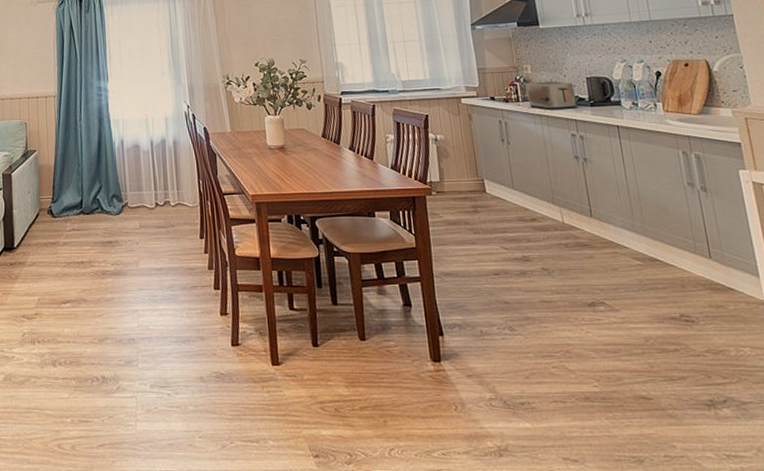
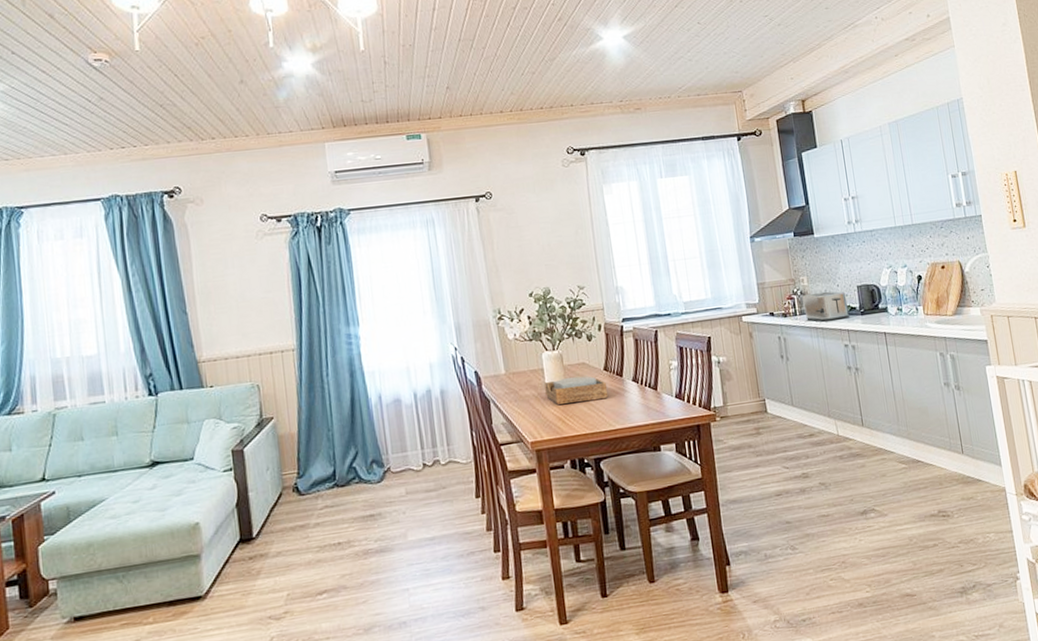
napkin holder: none [266,140,325,165] -> present [544,375,608,405]

